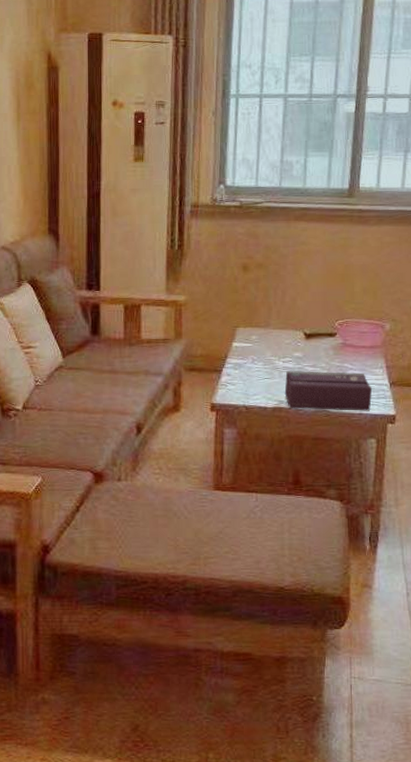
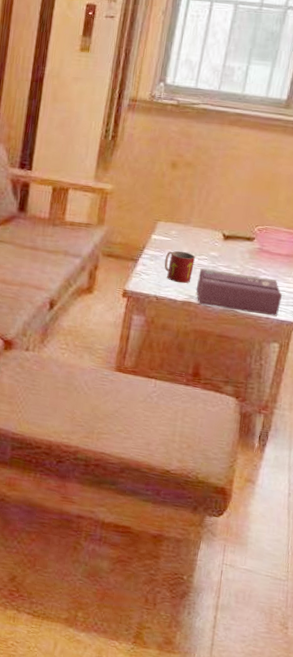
mug: none [249,355,279,389] -> present [164,250,195,284]

